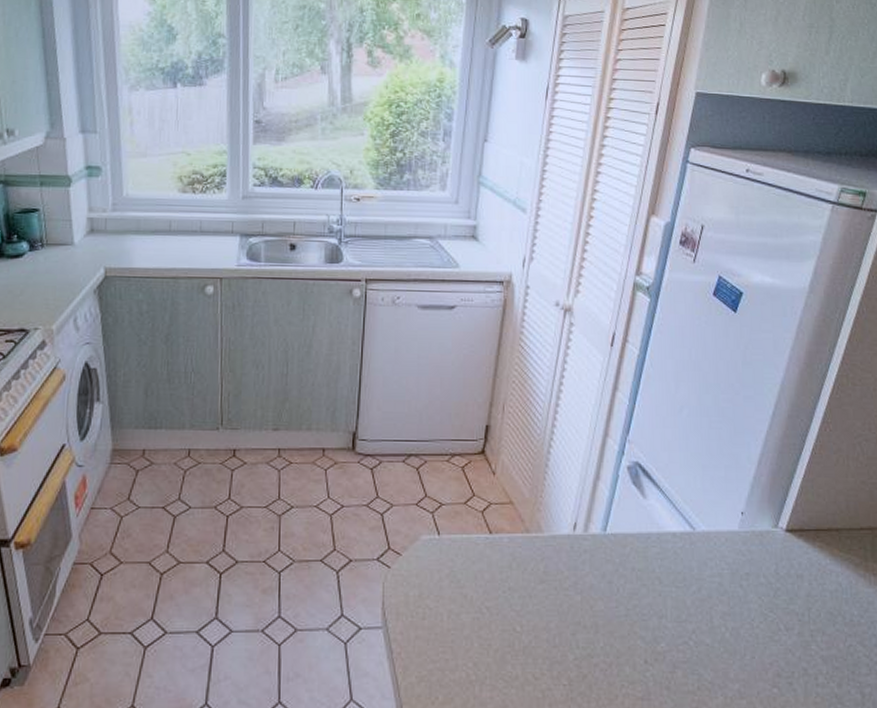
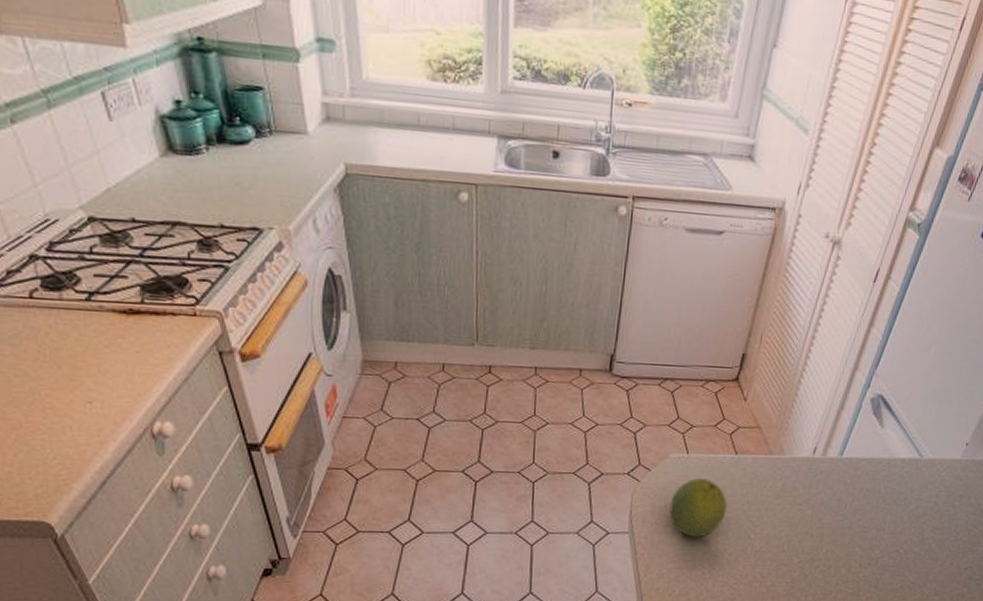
fruit: none [424,562,487,632] -> present [669,478,727,538]

